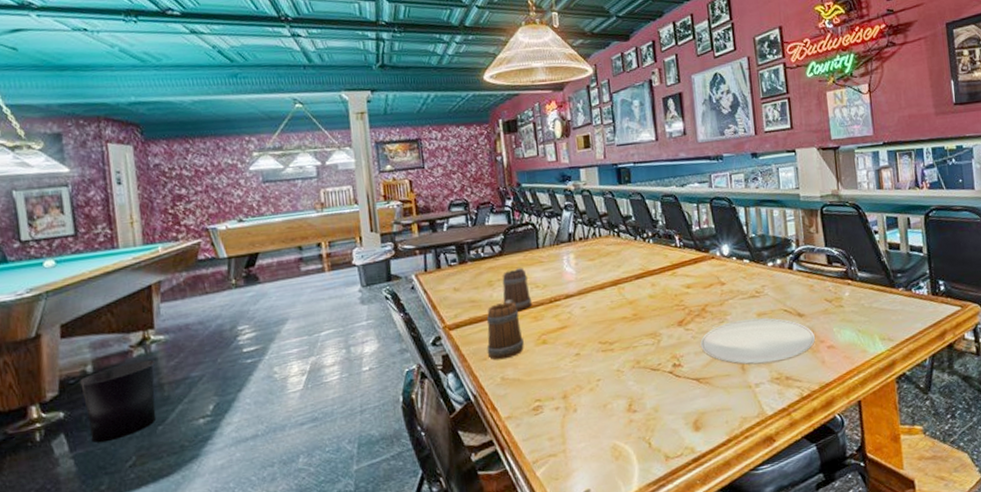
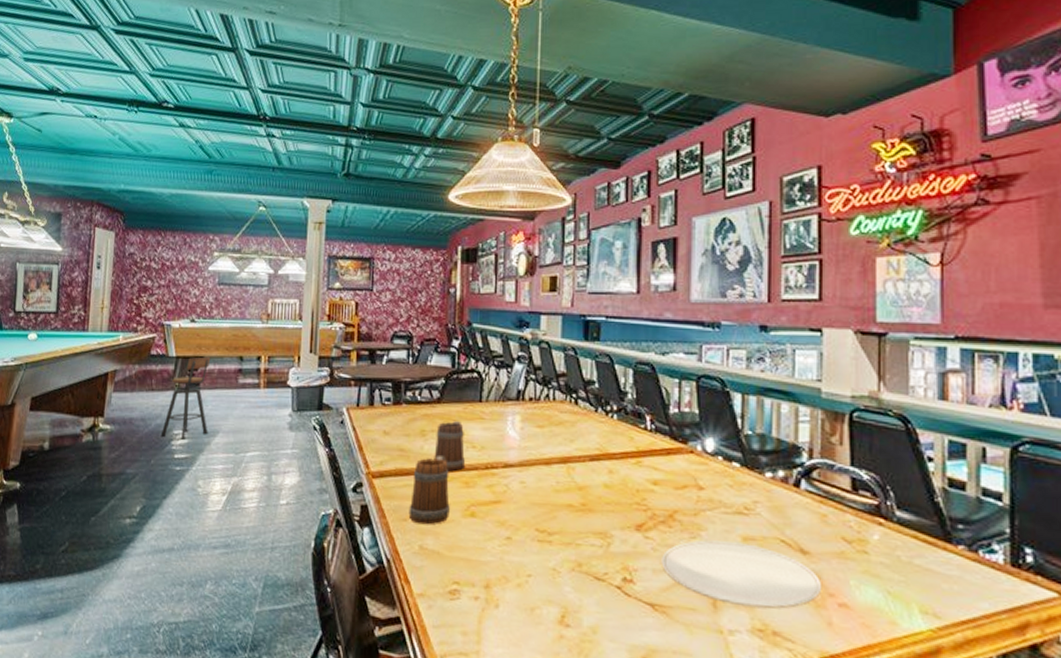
waste bin: present [79,359,157,443] -> none [36,446,99,522]
bar stool: none [223,252,277,337] -> present [160,356,211,441]

